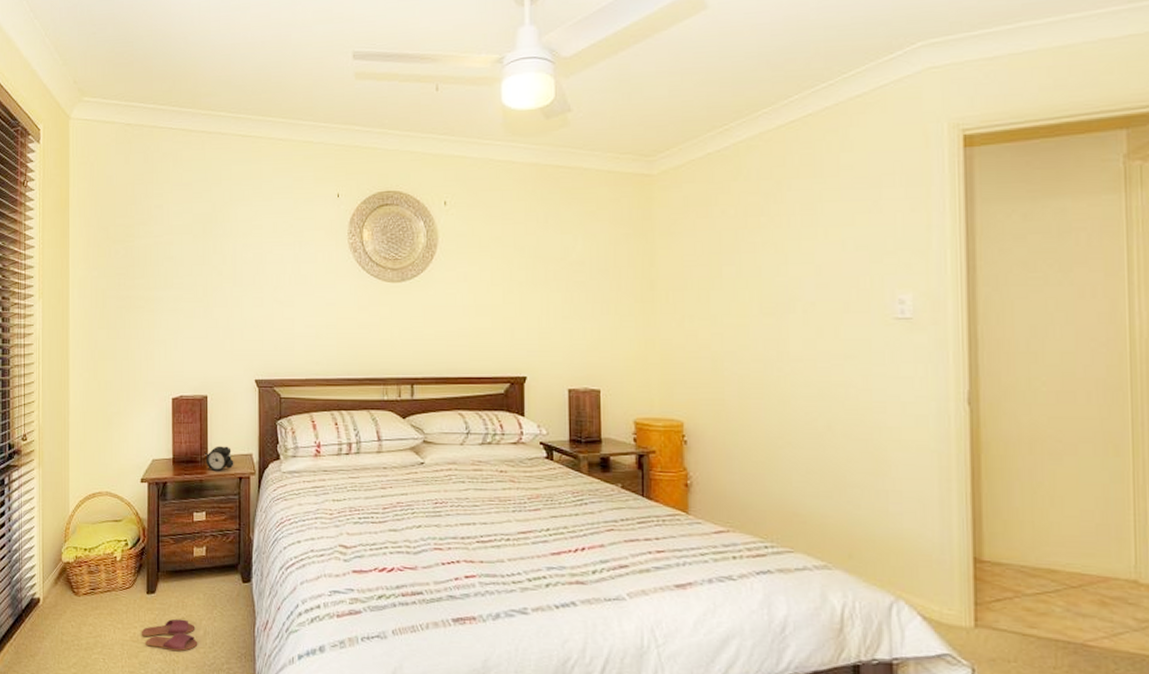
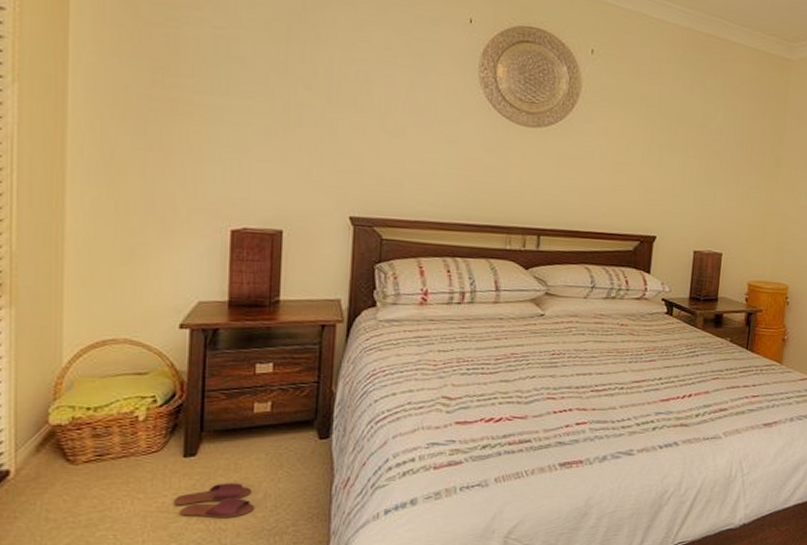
alarm clock: present [204,446,234,472] -> none [274,289,316,319]

